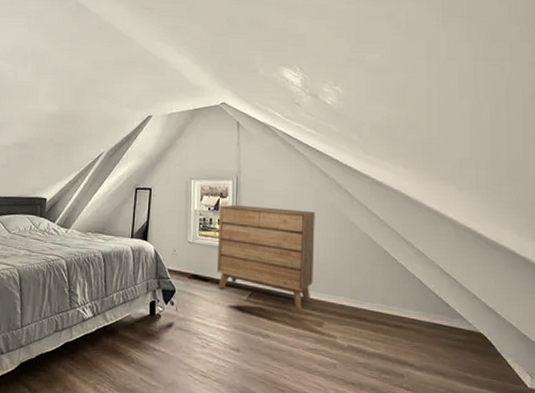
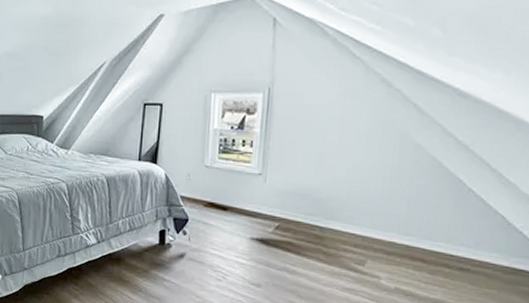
dresser: present [216,204,315,308] -> none [237,122,369,244]

